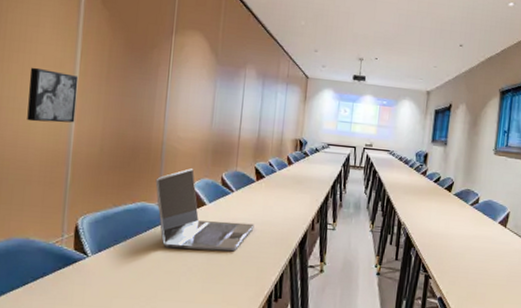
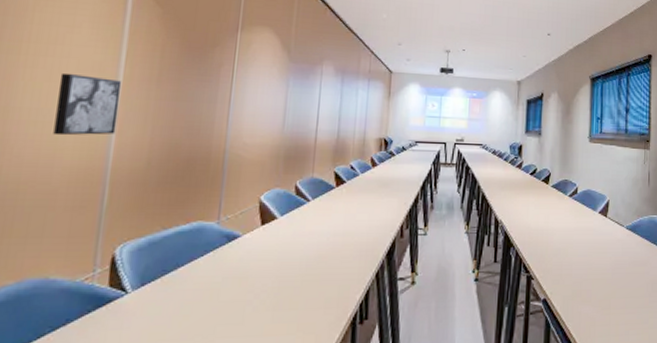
laptop: present [155,168,254,252] -> none [215,178,335,274]

